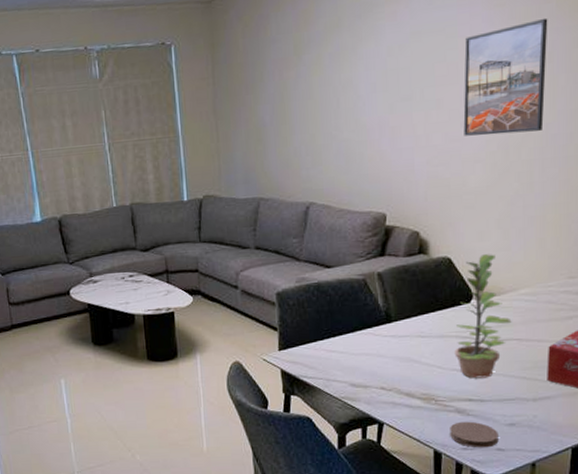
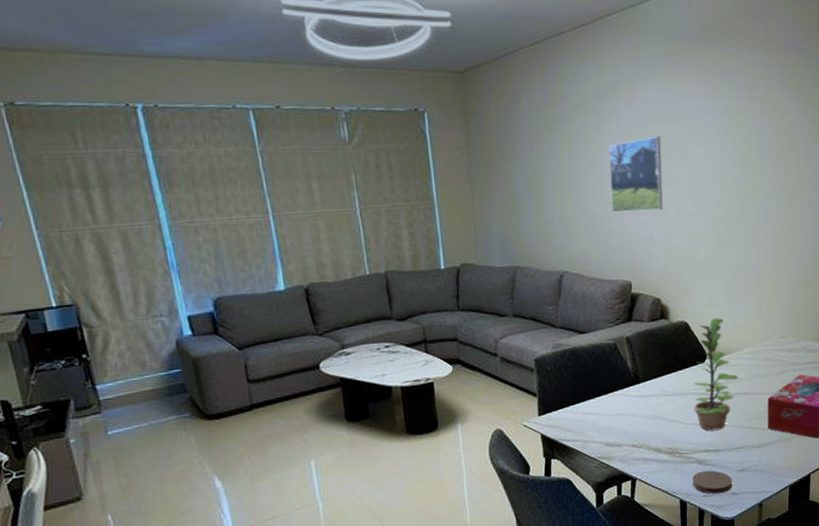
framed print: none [364,52,427,140] -> present [608,135,663,213]
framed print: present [463,17,548,136] -> none [691,113,756,213]

